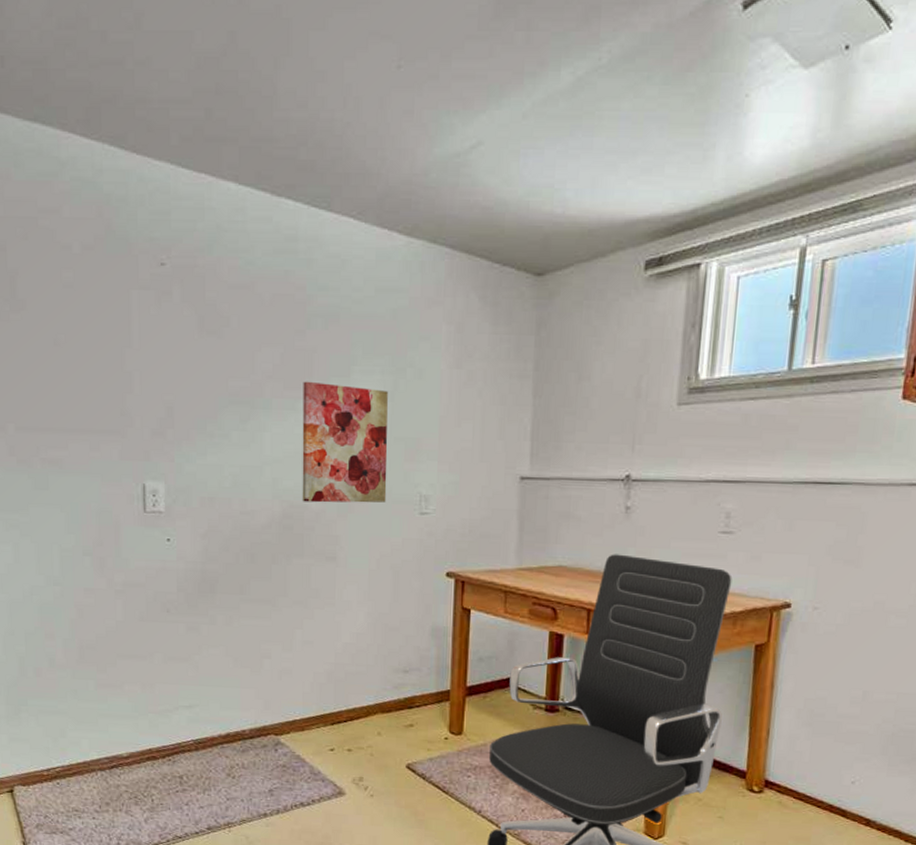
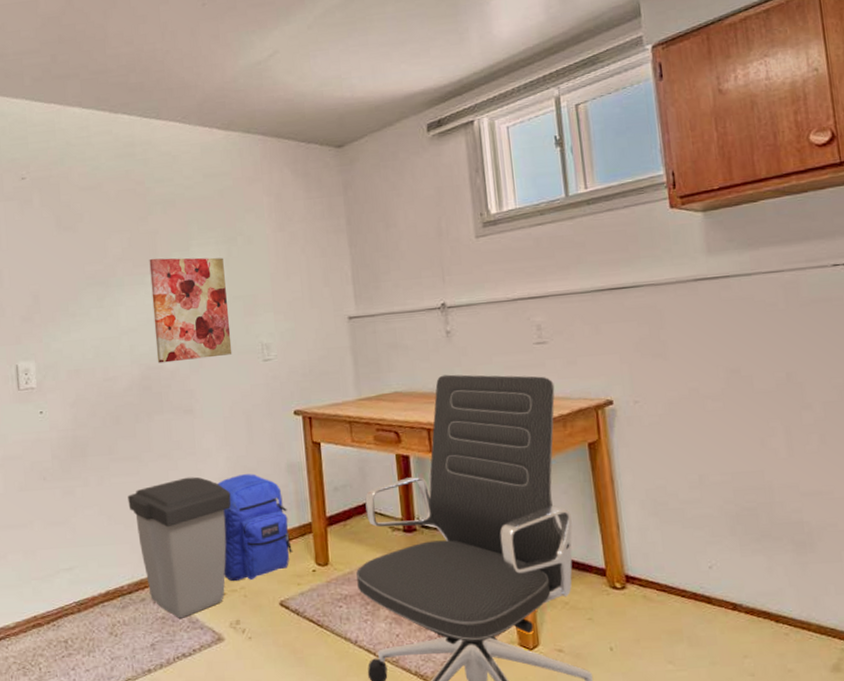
trash can: none [257,628,368,769] -> present [128,476,232,618]
backpack: none [352,632,427,740] -> present [217,474,293,581]

